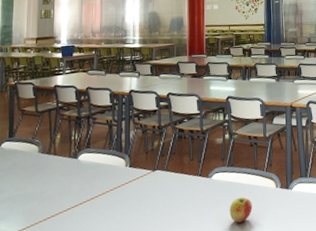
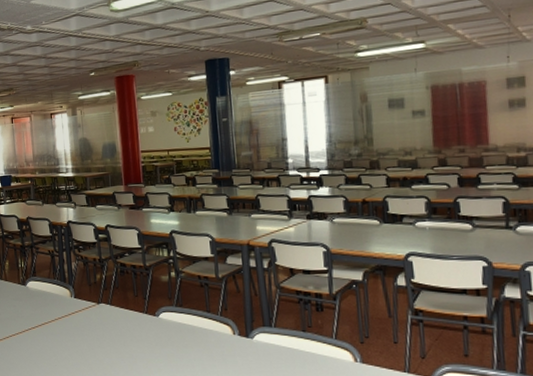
apple: present [229,197,252,223] -> none [180,340,207,366]

